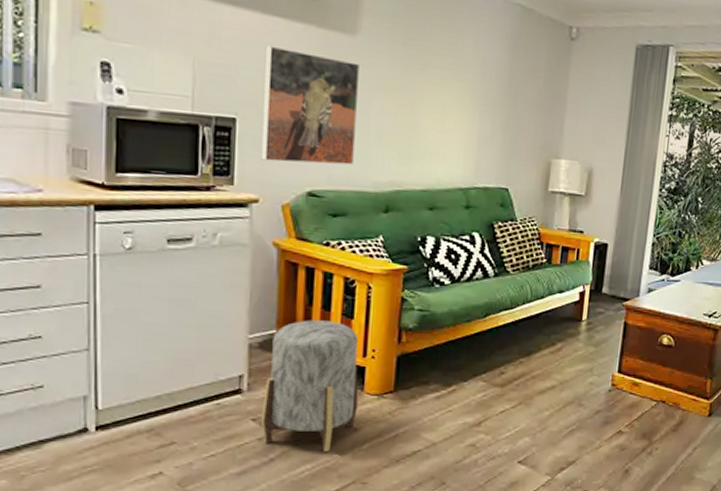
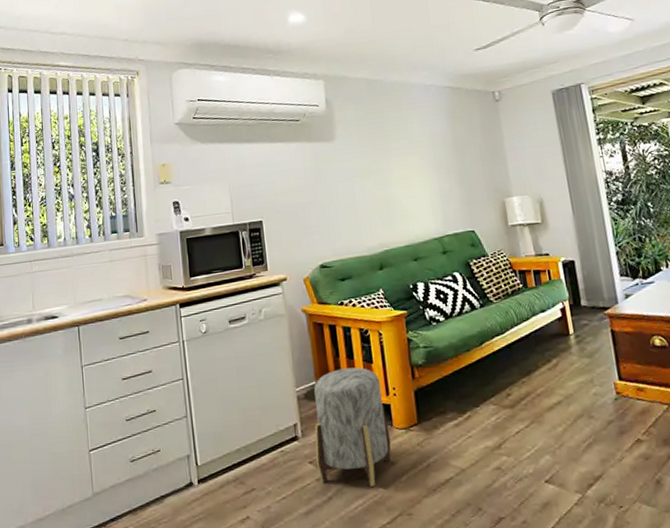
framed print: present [261,45,361,165] -> none [275,160,350,248]

